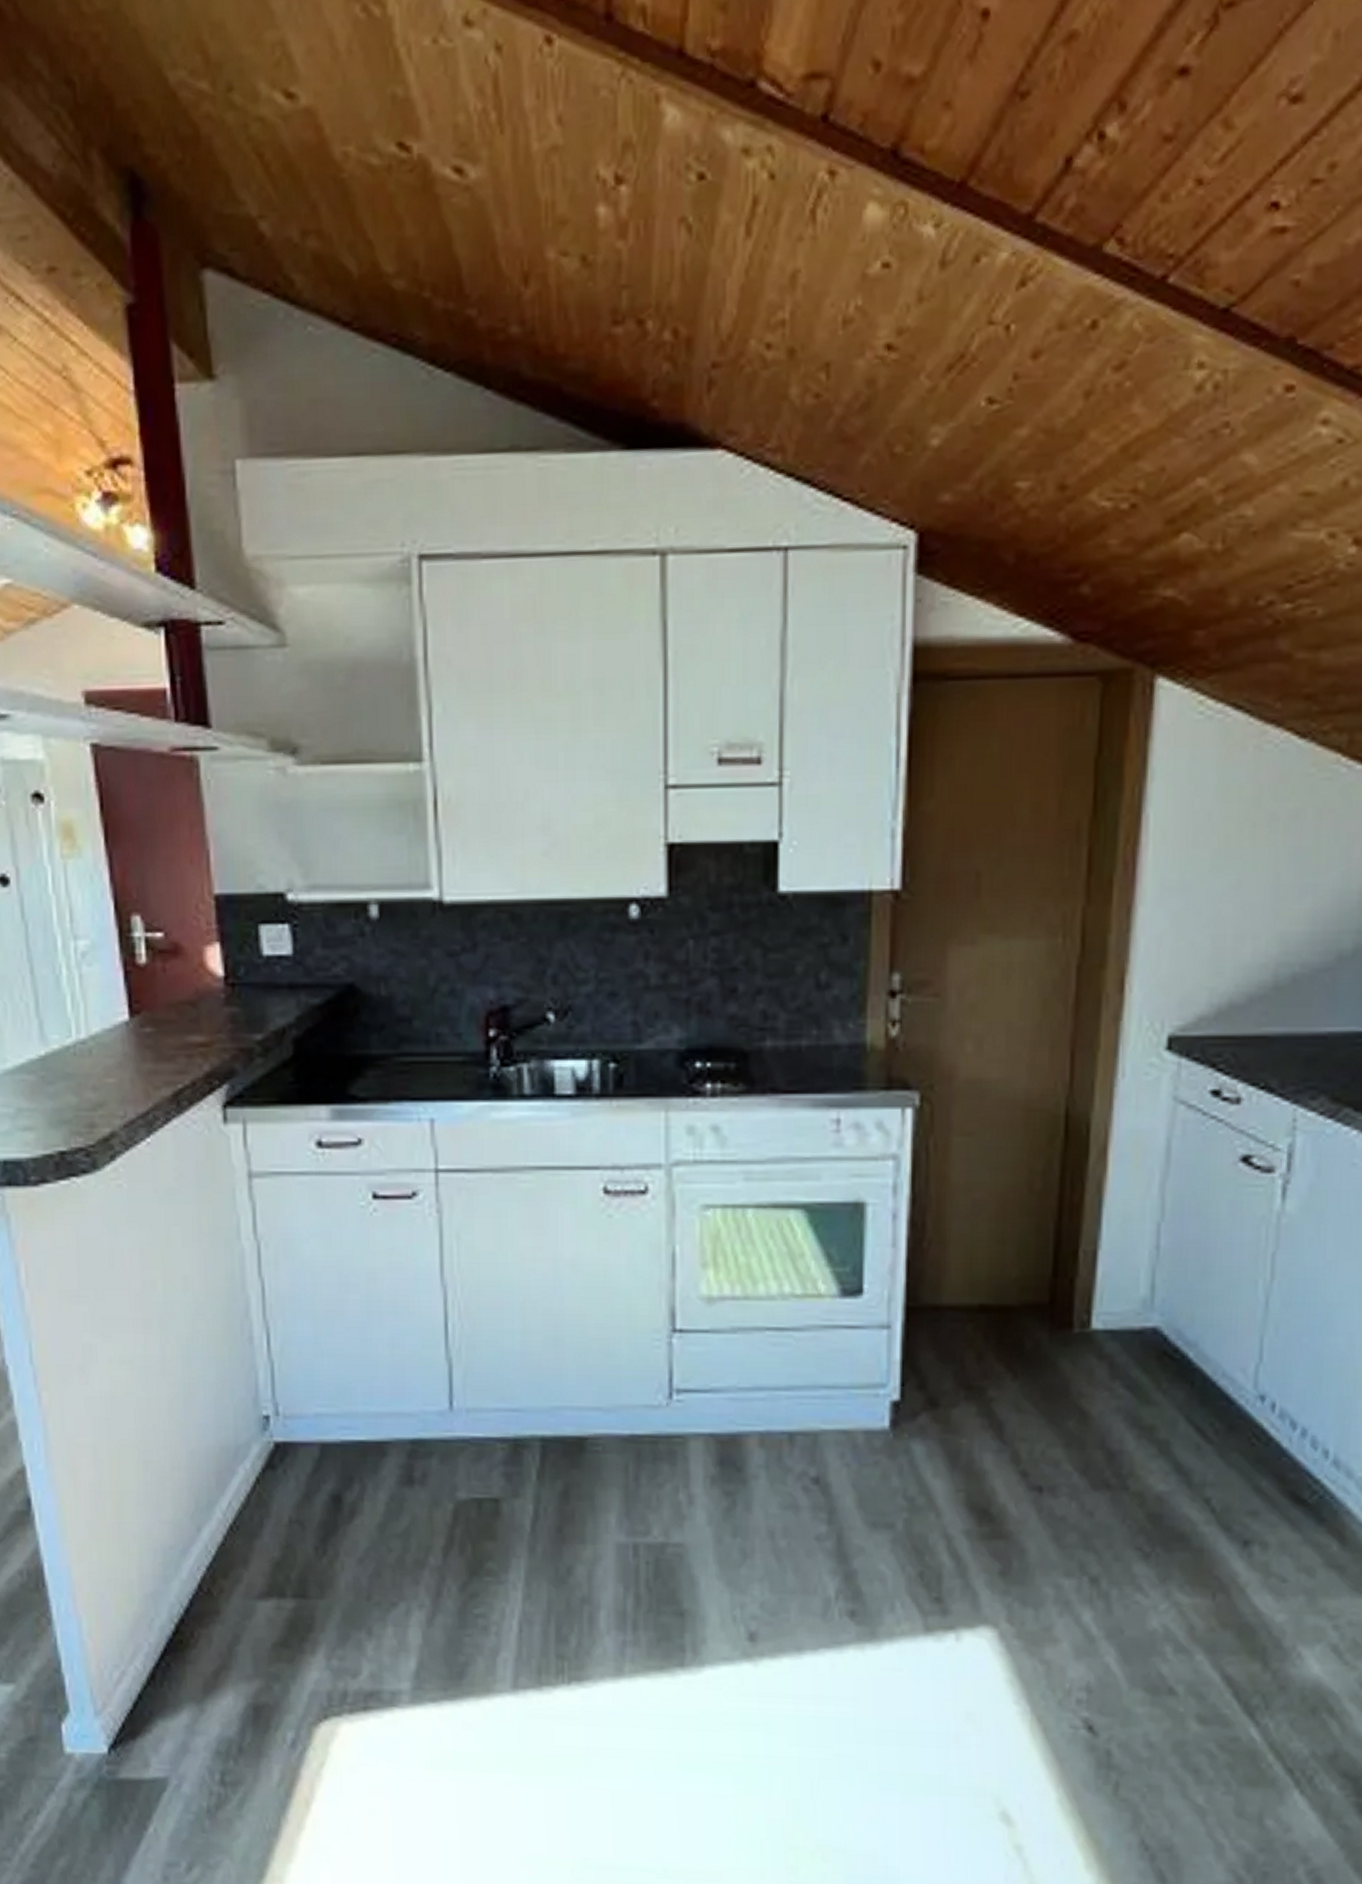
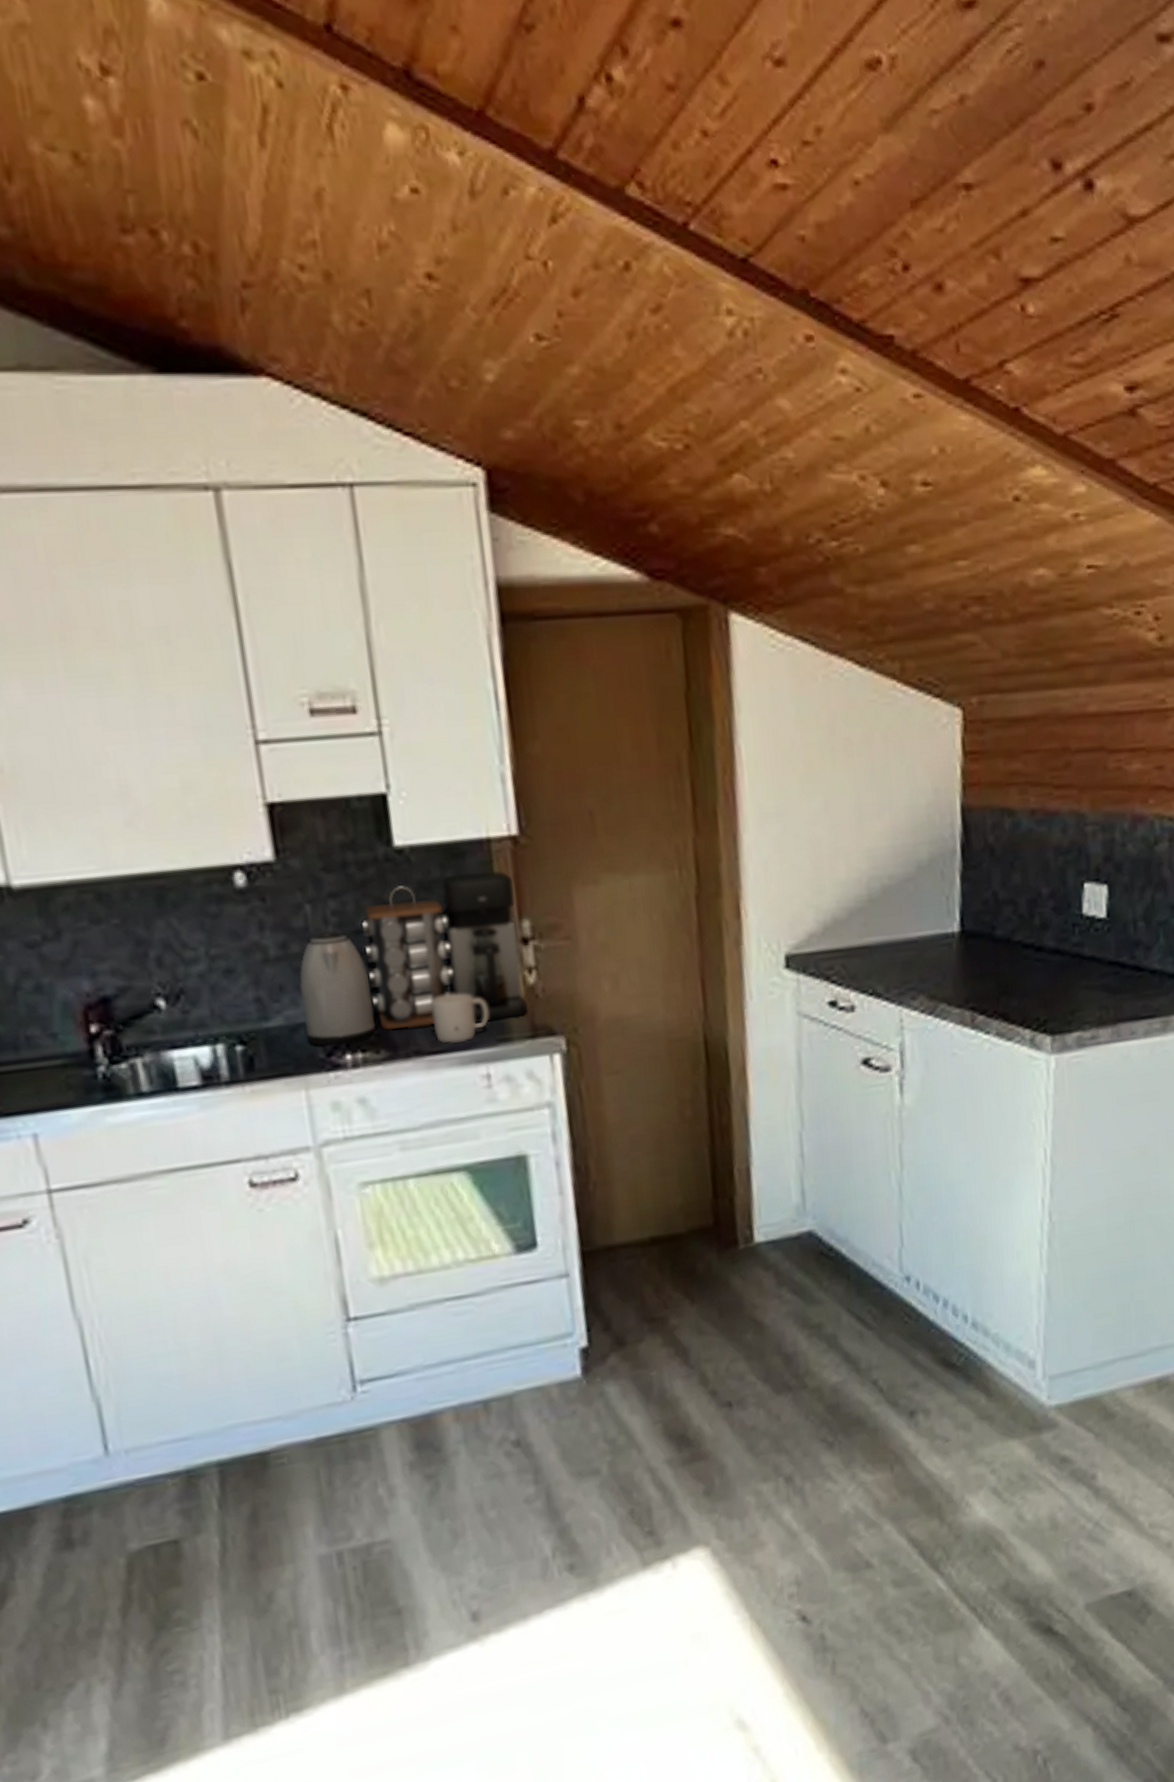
kettle: none [673,966,738,1075] -> present [299,932,376,1047]
spice rack: none [737,930,820,1067] -> present [361,885,455,1031]
mug: none [791,1038,848,1085] -> present [431,993,489,1044]
coffee maker: none [815,924,890,1068] -> present [441,871,529,1022]

